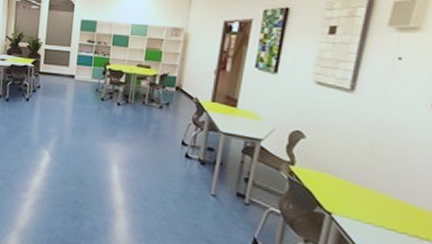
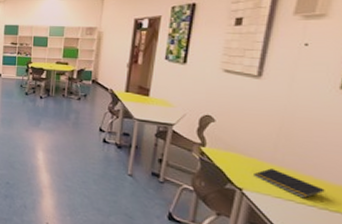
notepad: none [344,191,415,225] -> present [254,168,325,199]

